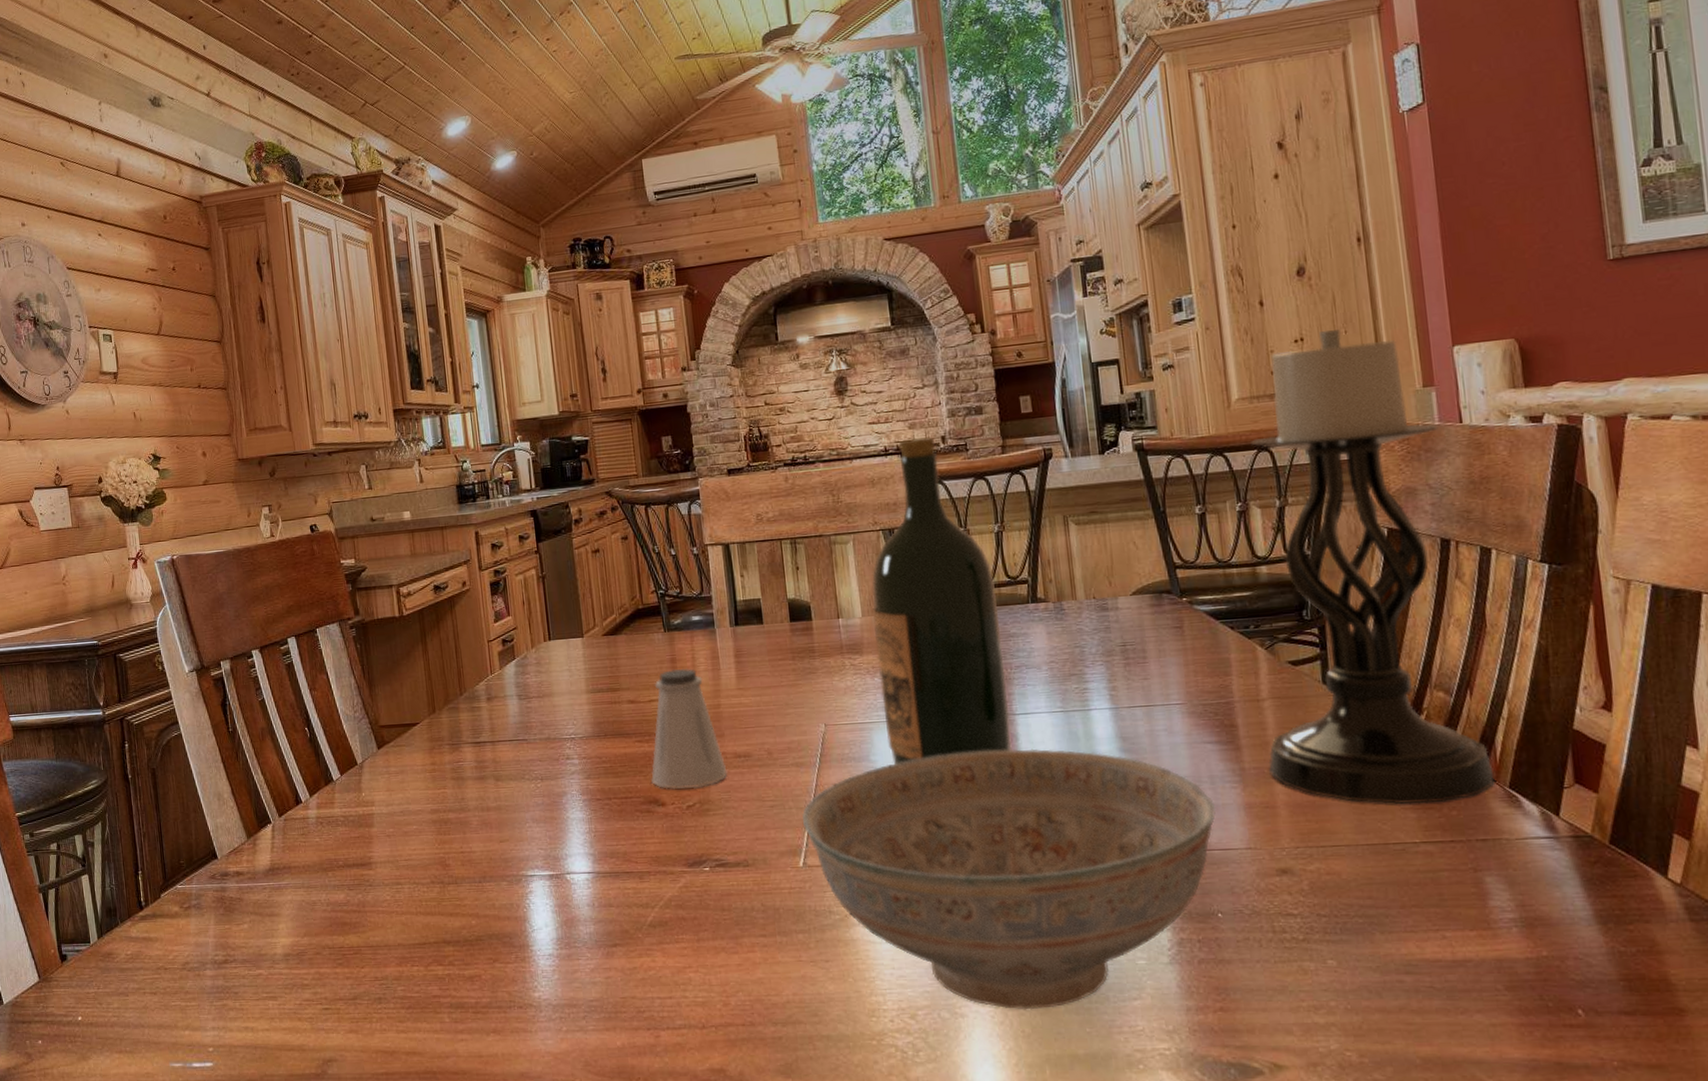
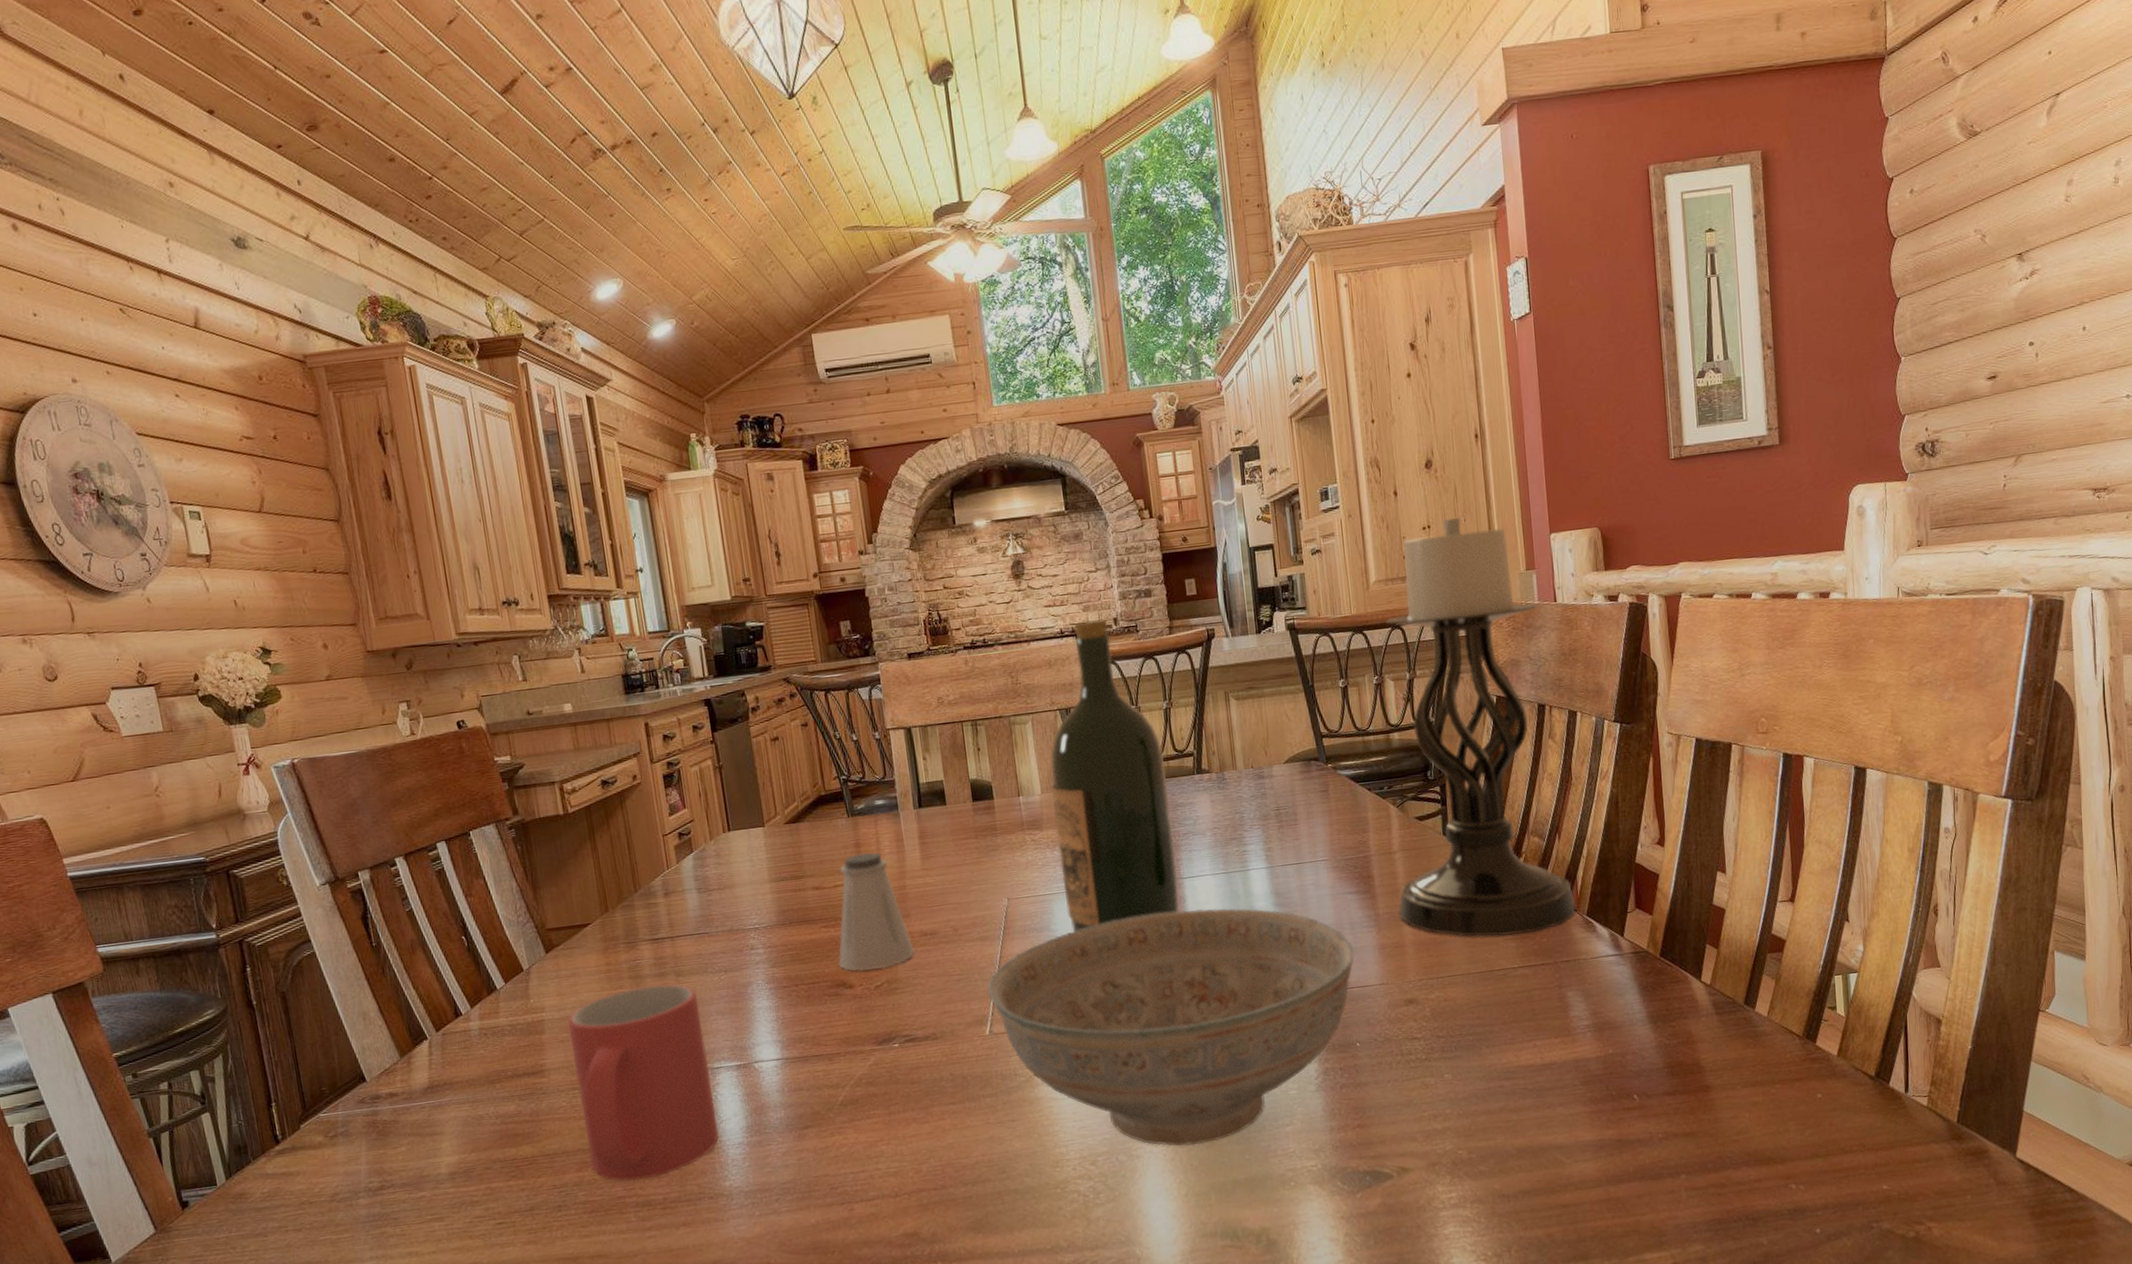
mug: none [394,787,530,981] -> present [567,984,719,1181]

